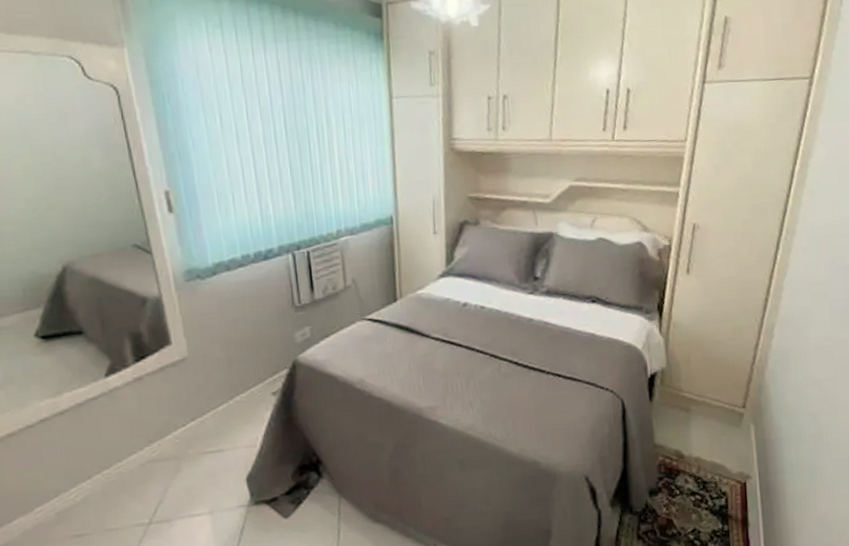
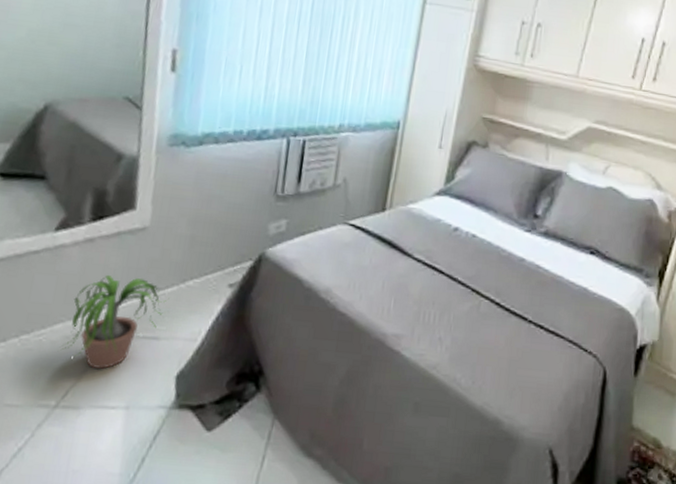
potted plant: none [139,402,223,486] -> present [62,274,170,369]

